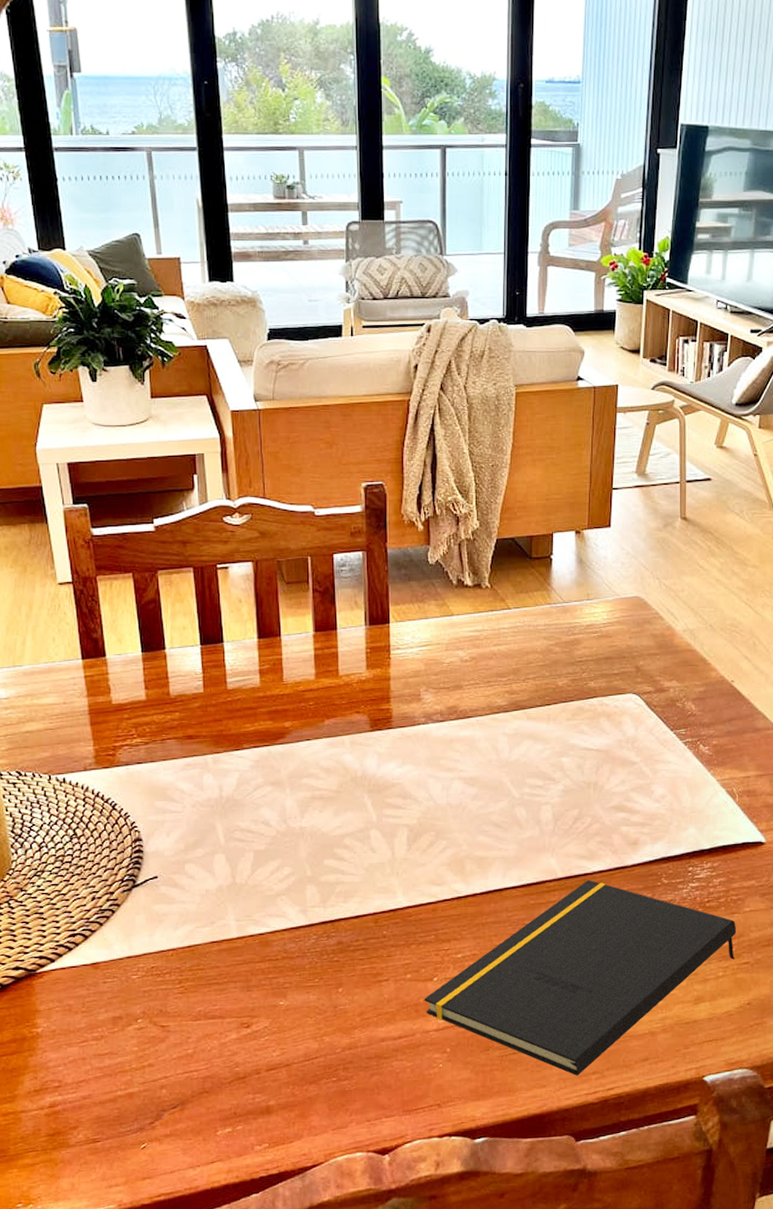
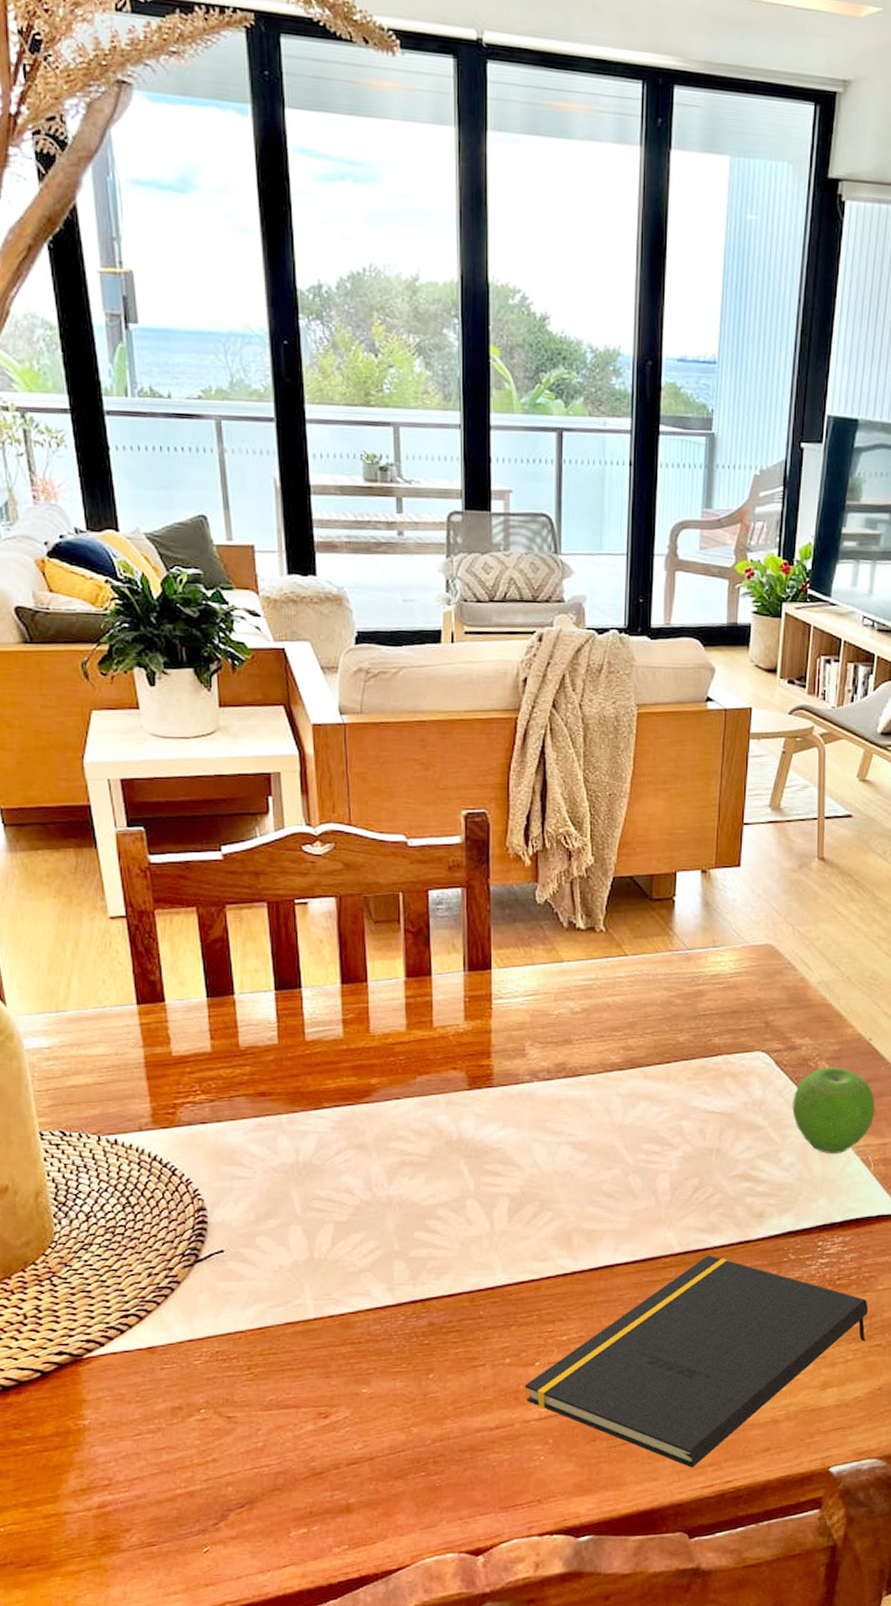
fruit: none [662,707,739,786] -> present [792,1067,876,1153]

